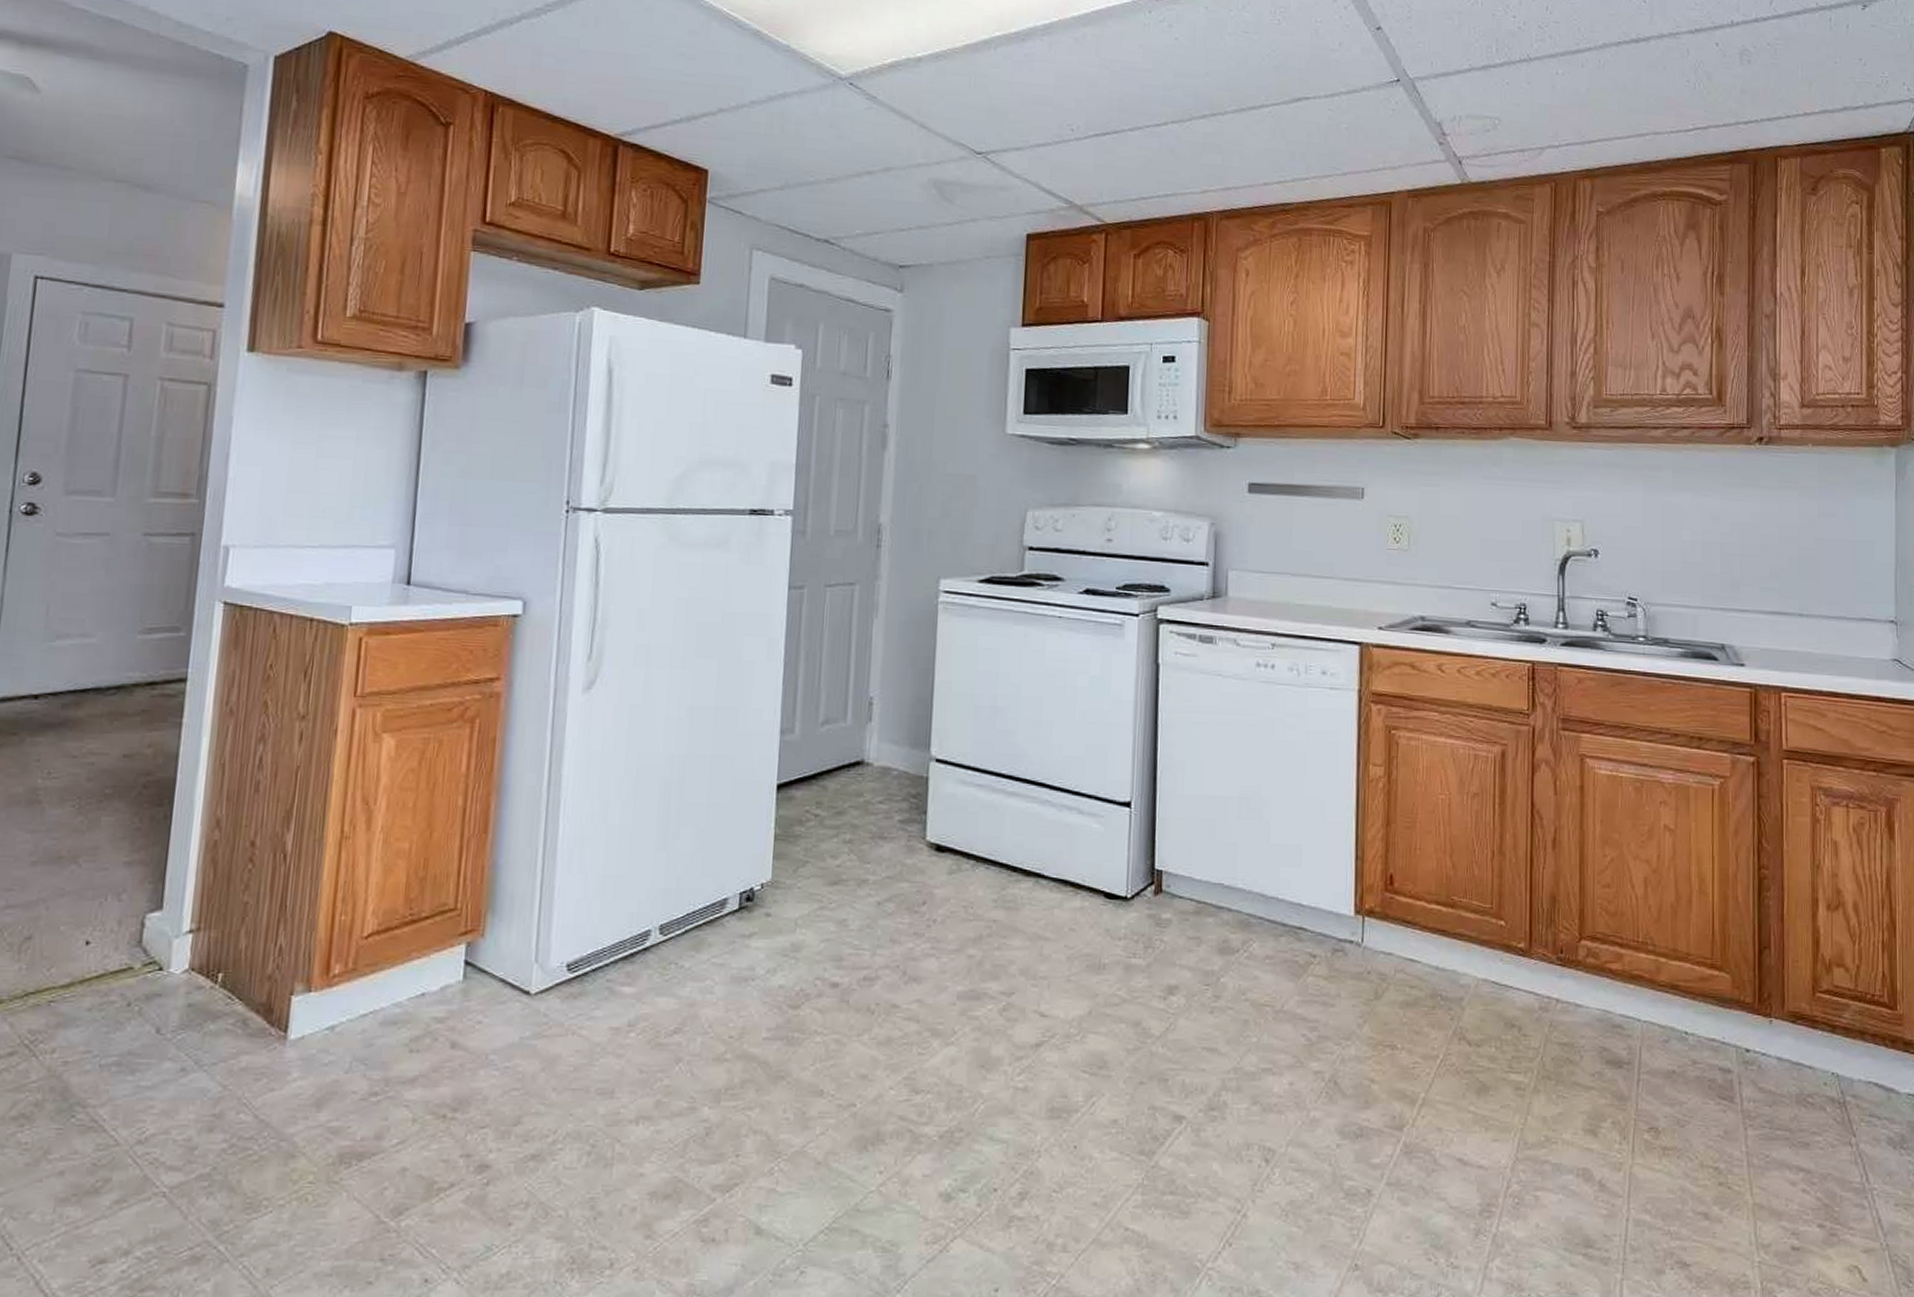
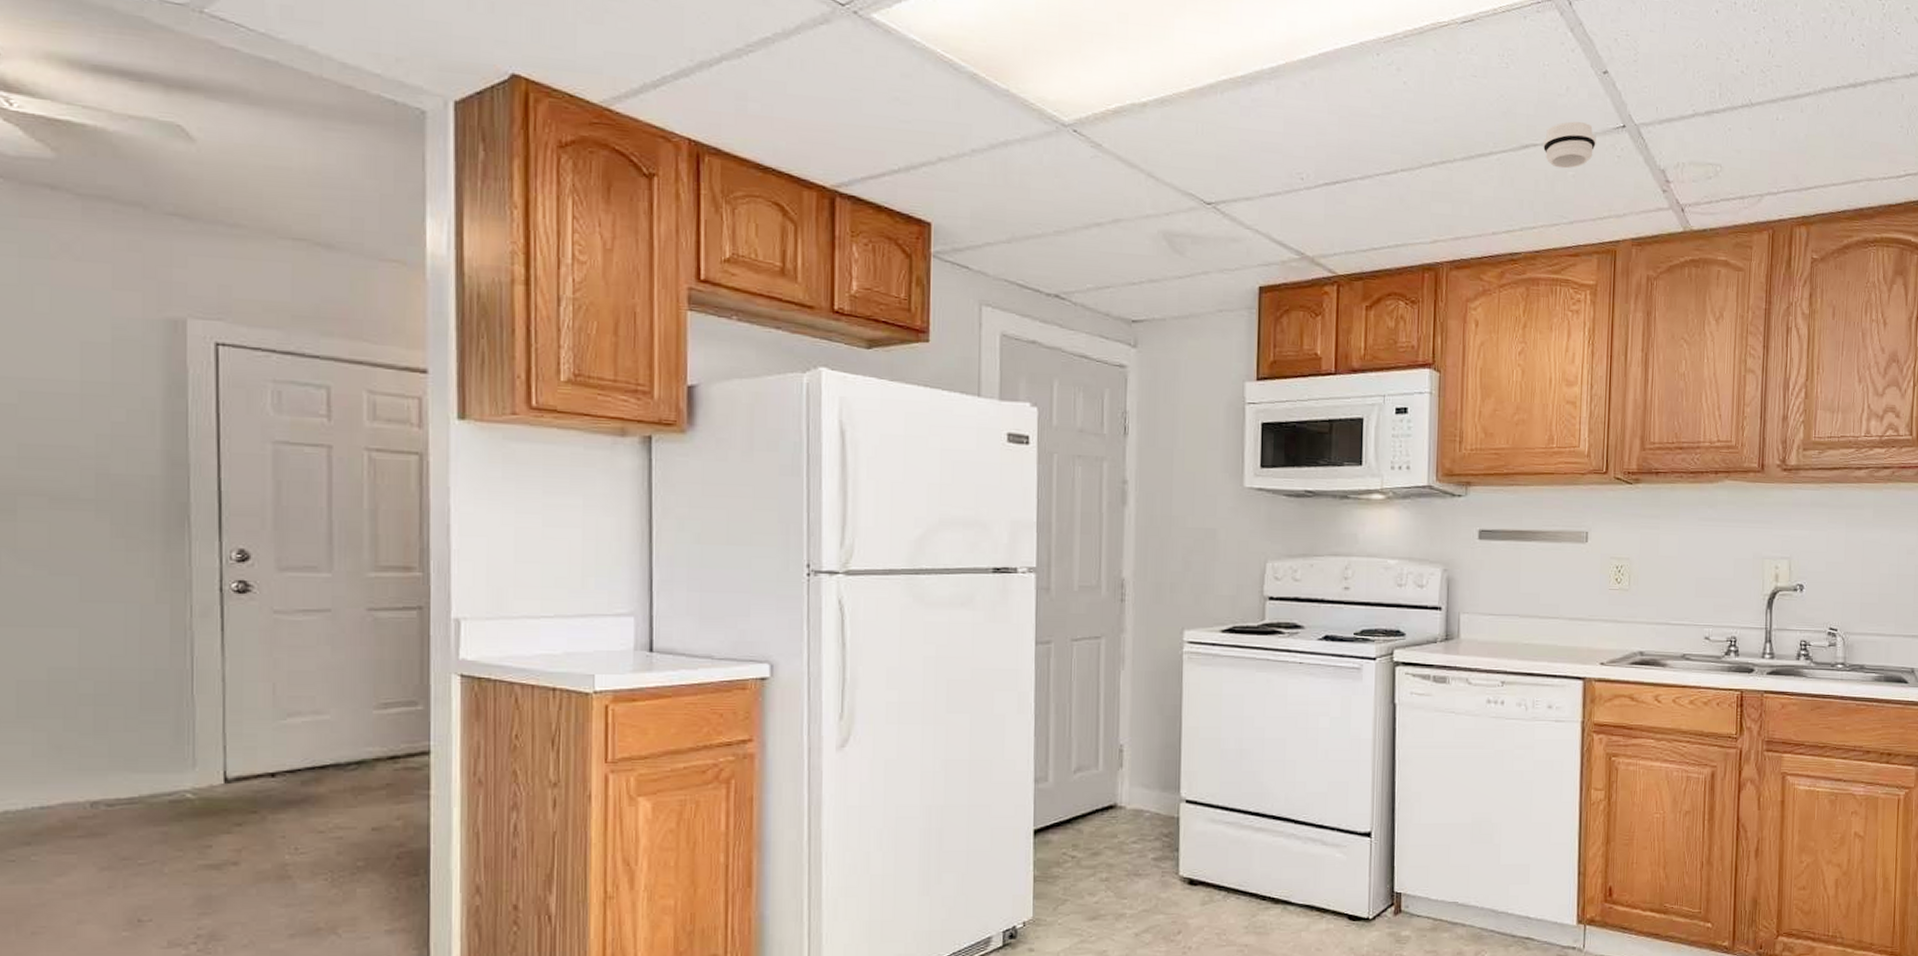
smoke detector: none [1316,75,1370,121] -> present [1543,121,1596,169]

